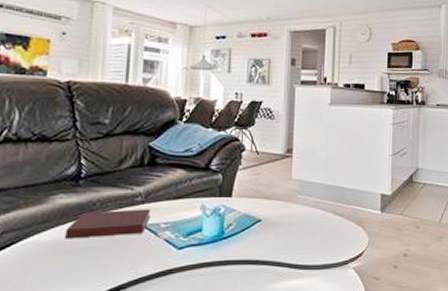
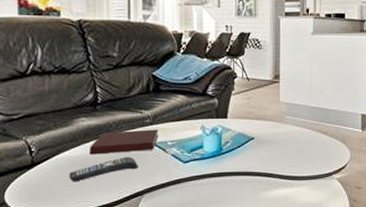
remote control: none [36,241,123,273] -> present [69,156,138,182]

